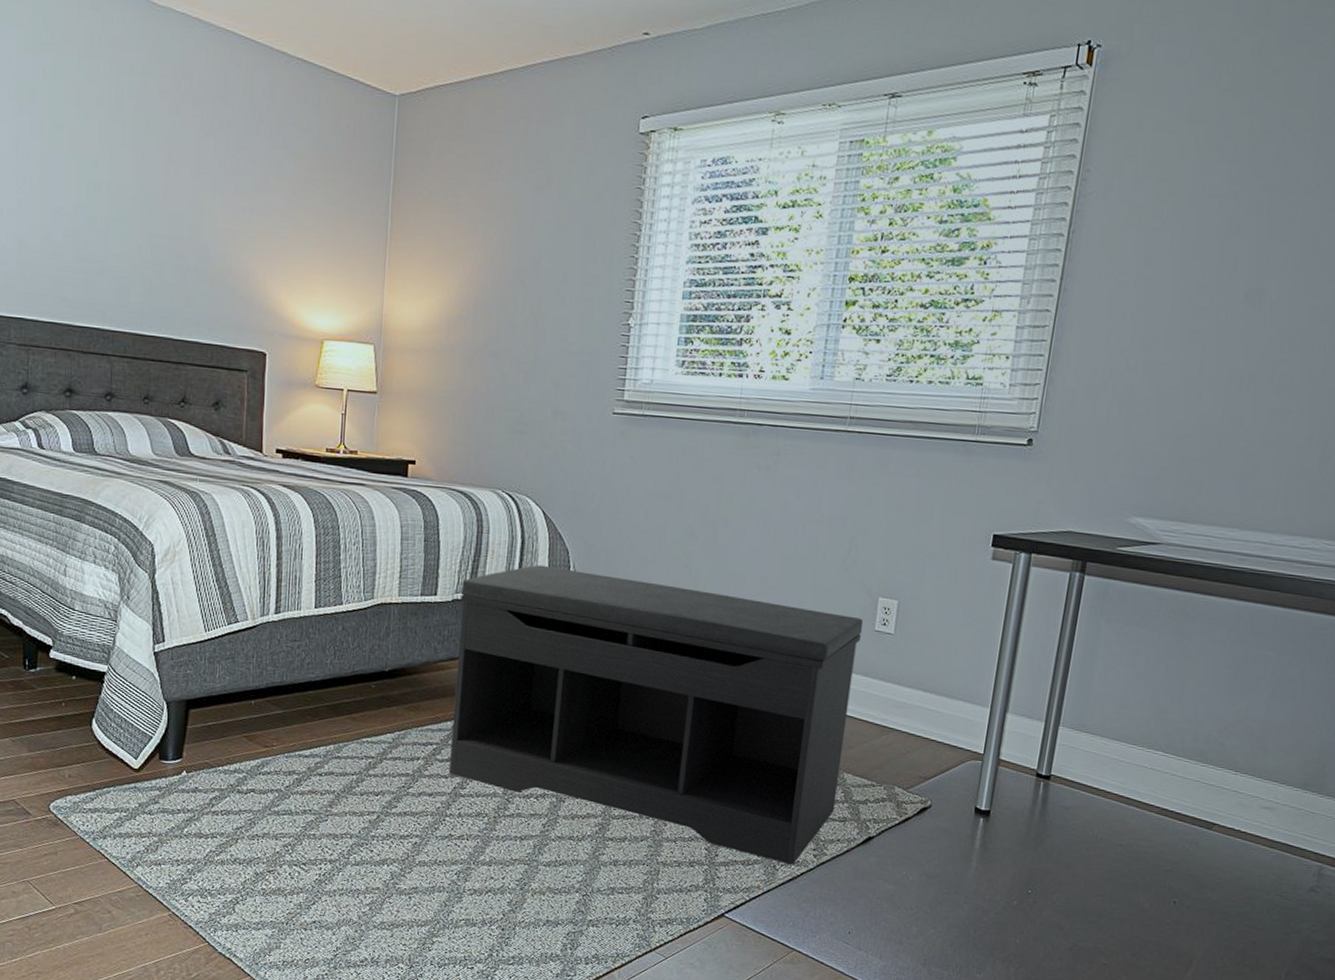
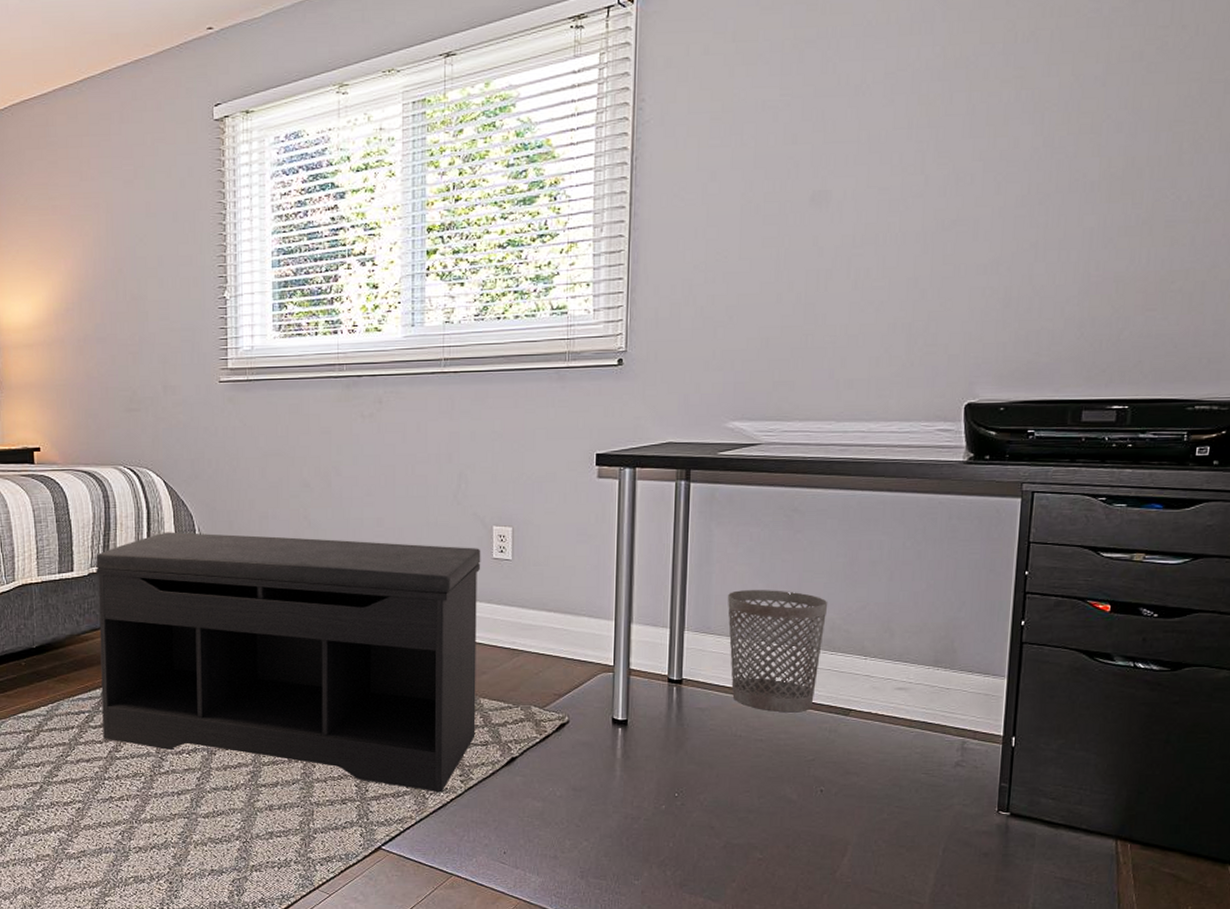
wastebasket: none [1098,691,1207,821] -> present [727,590,828,713]

